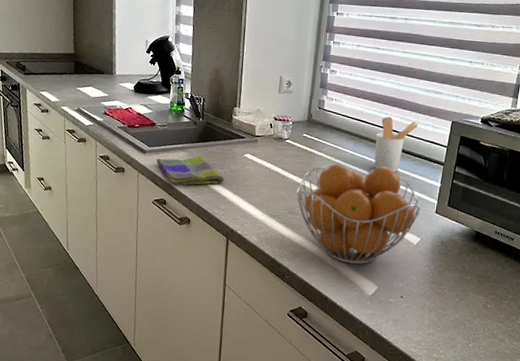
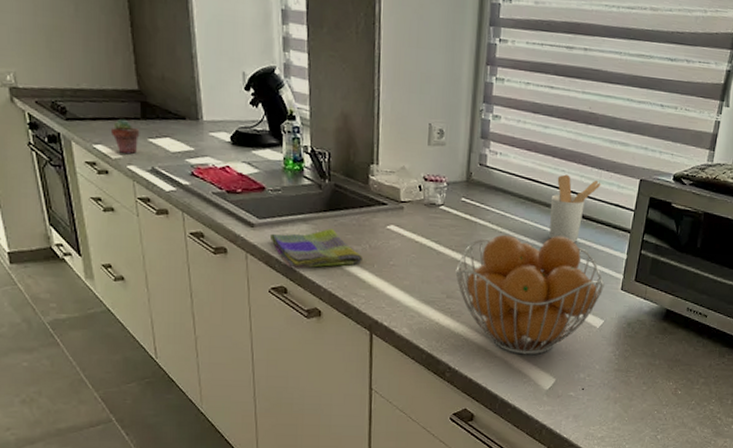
potted succulent: none [53,73,72,98] -> present [110,119,140,154]

